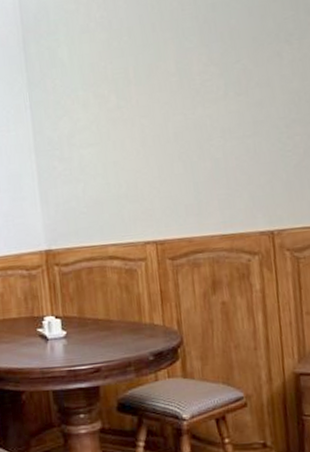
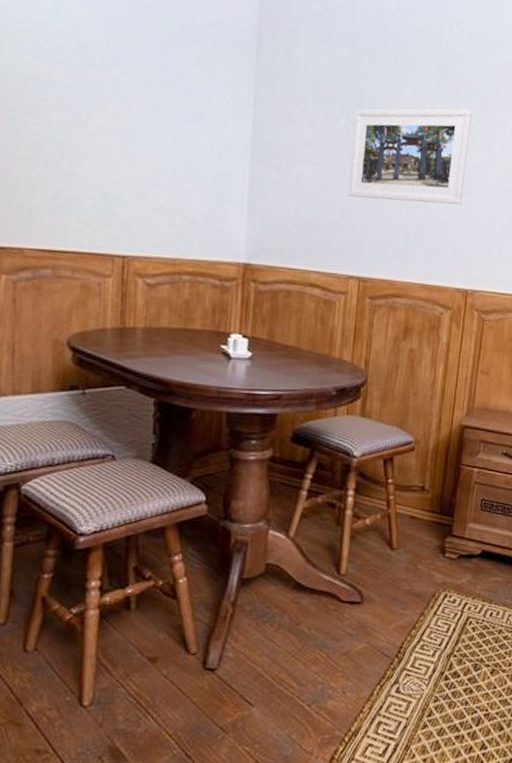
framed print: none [123,52,249,168] -> present [347,109,473,205]

